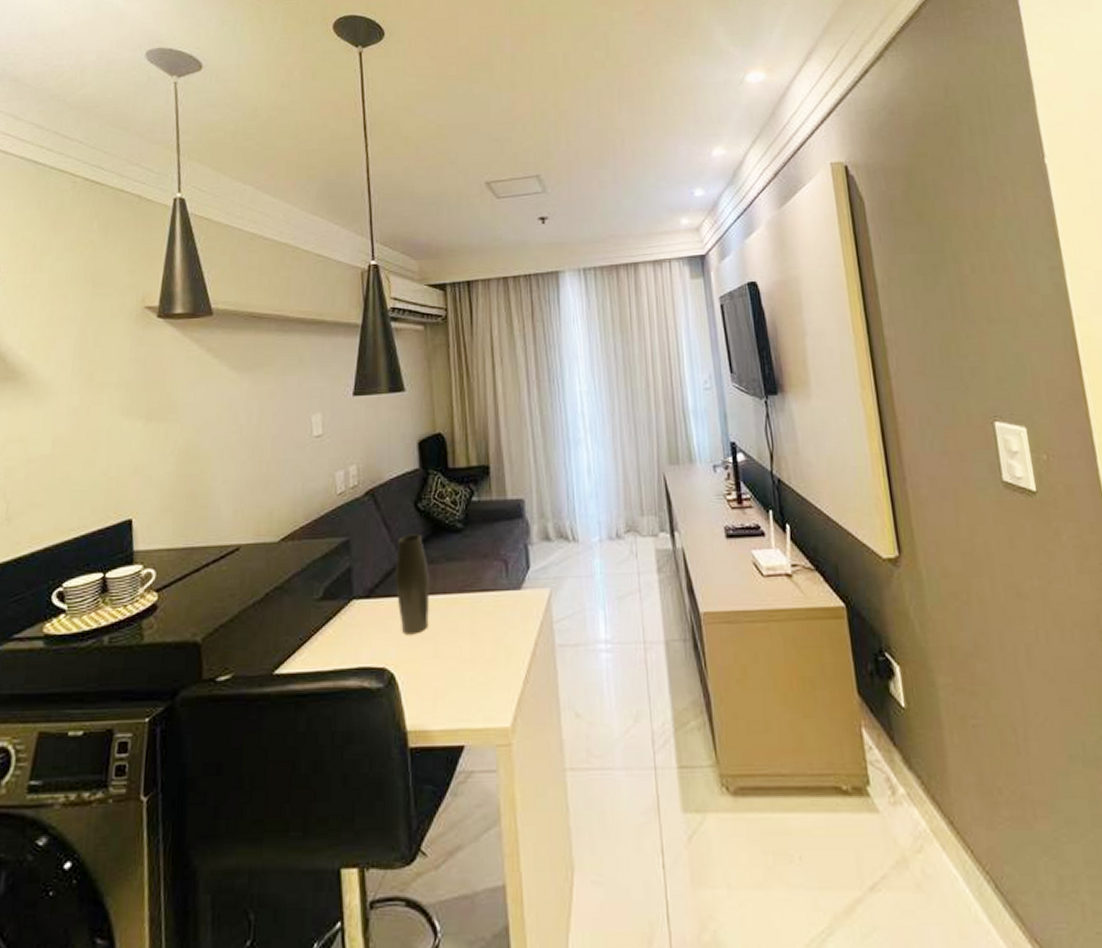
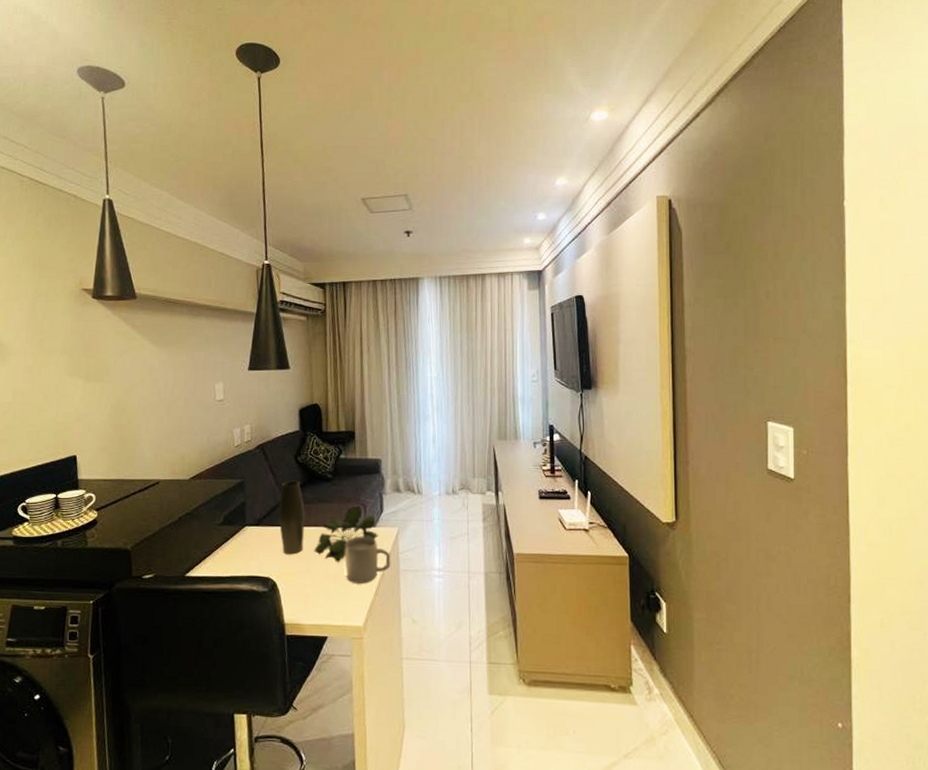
plant: none [443,562,526,641] -> present [314,505,379,563]
mug: none [483,602,543,668] -> present [344,536,391,584]

